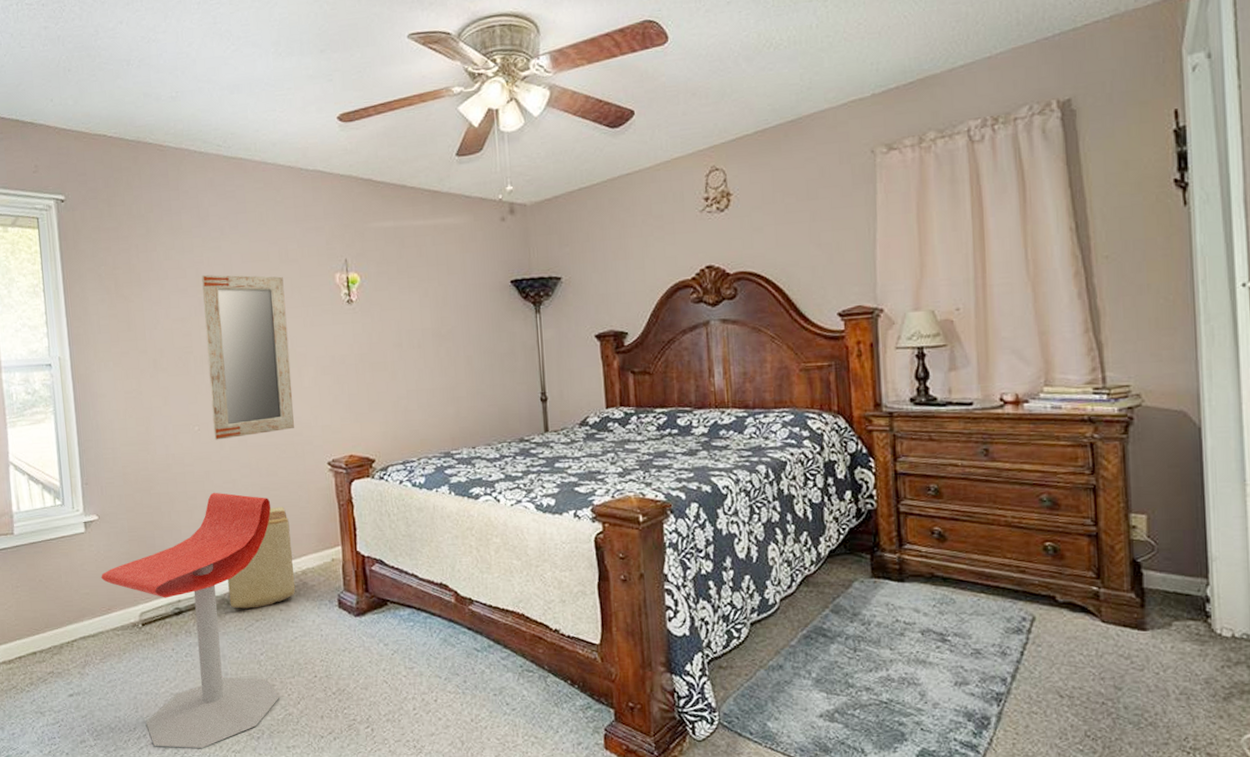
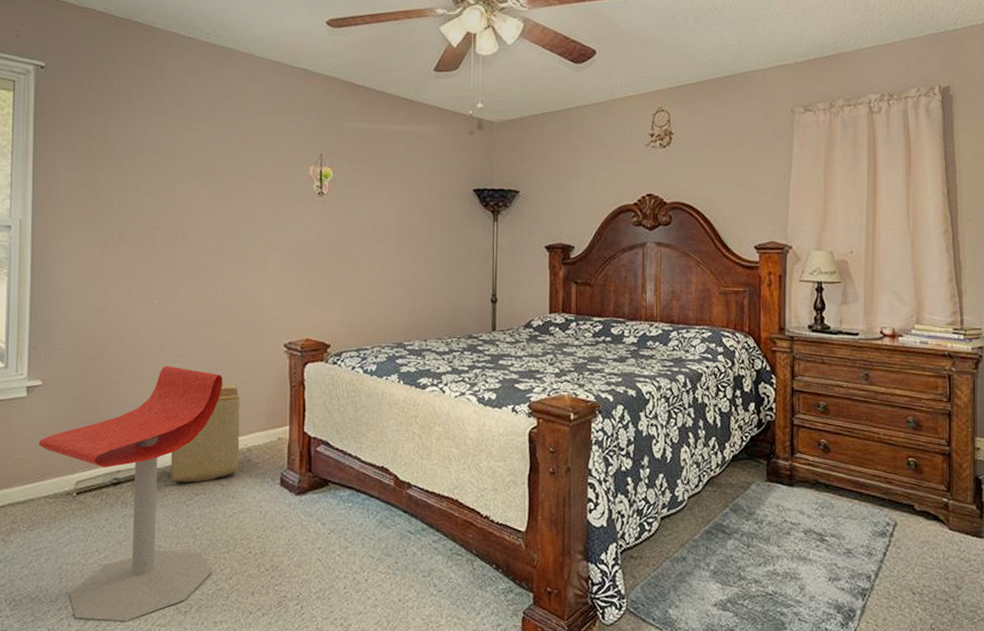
home mirror: present [202,275,294,440] -> none [173,155,258,315]

